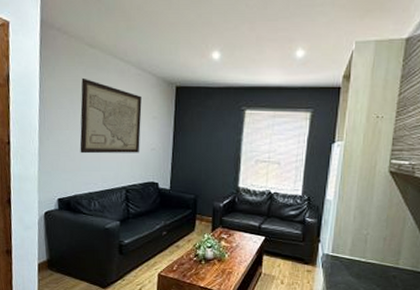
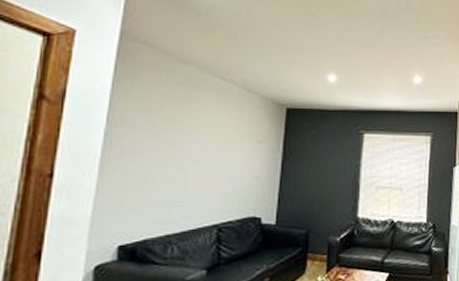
wall art: present [80,77,142,154] -> none [158,96,245,186]

